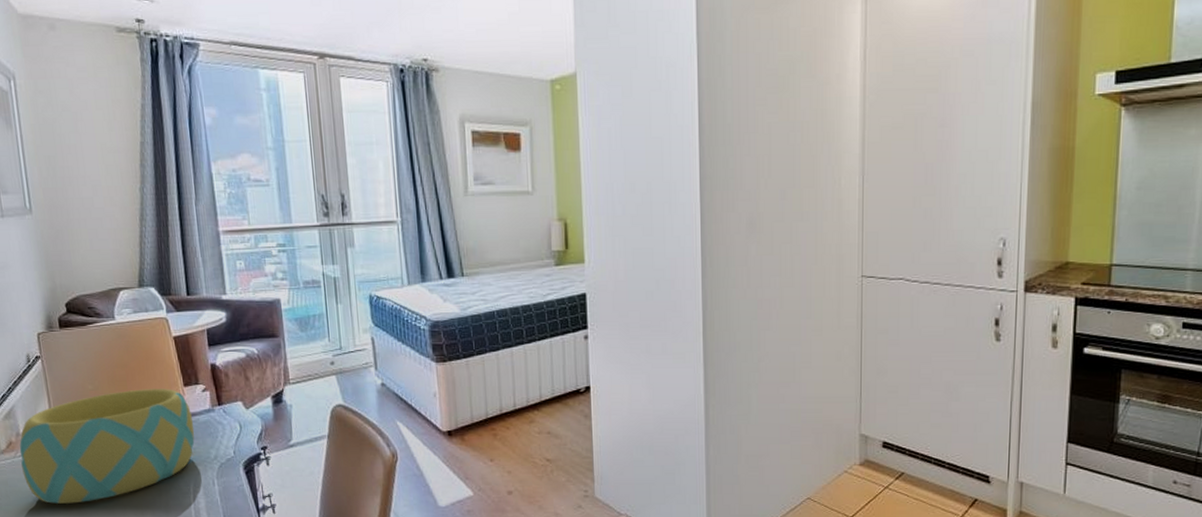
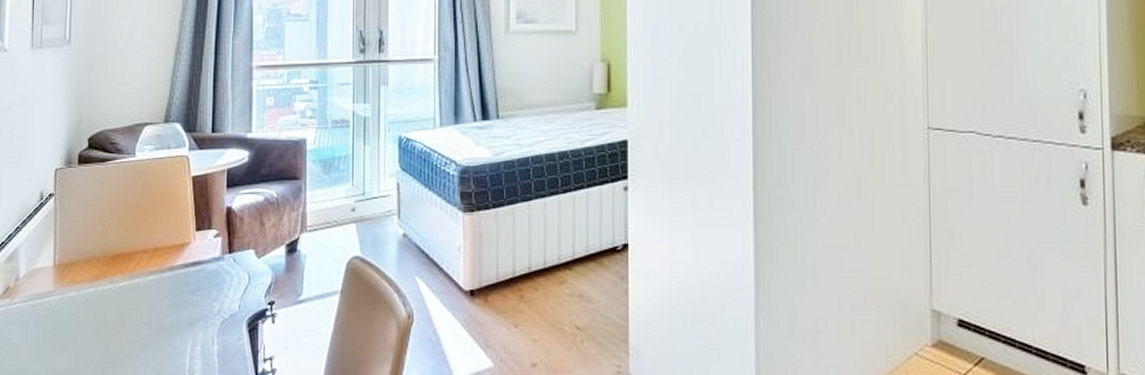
bowl: present [19,389,195,504] -> none [15,232,201,360]

